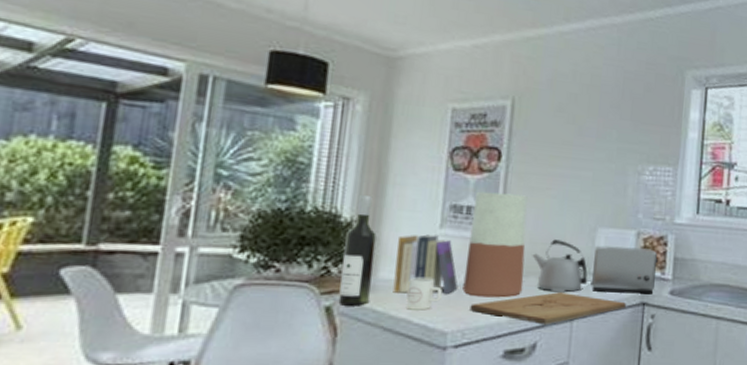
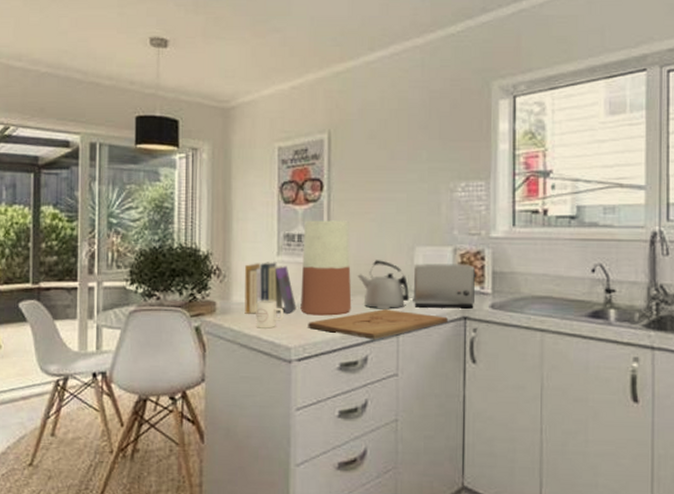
bottle: present [338,195,377,306] -> none [204,231,228,326]

